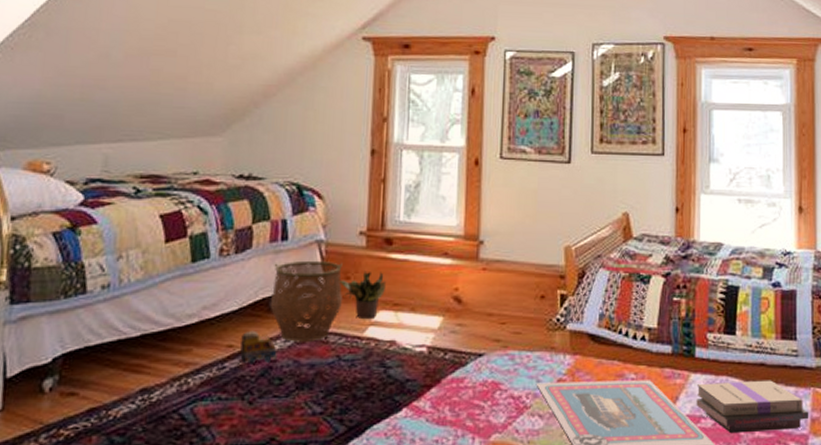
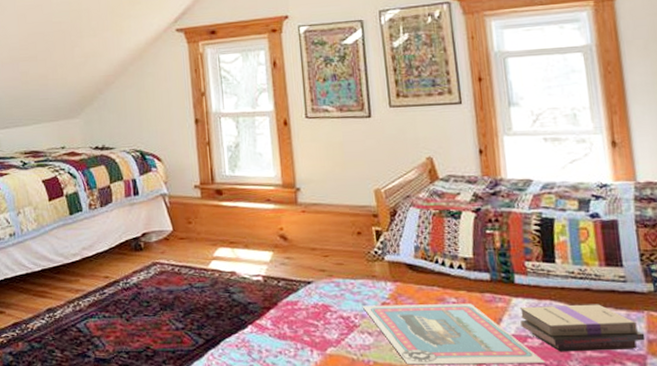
toy truck: present [238,330,277,365] -> none [114,265,143,291]
basket: present [270,260,344,342] -> none [131,209,188,274]
potted plant: present [340,271,387,318] -> none [184,216,222,254]

